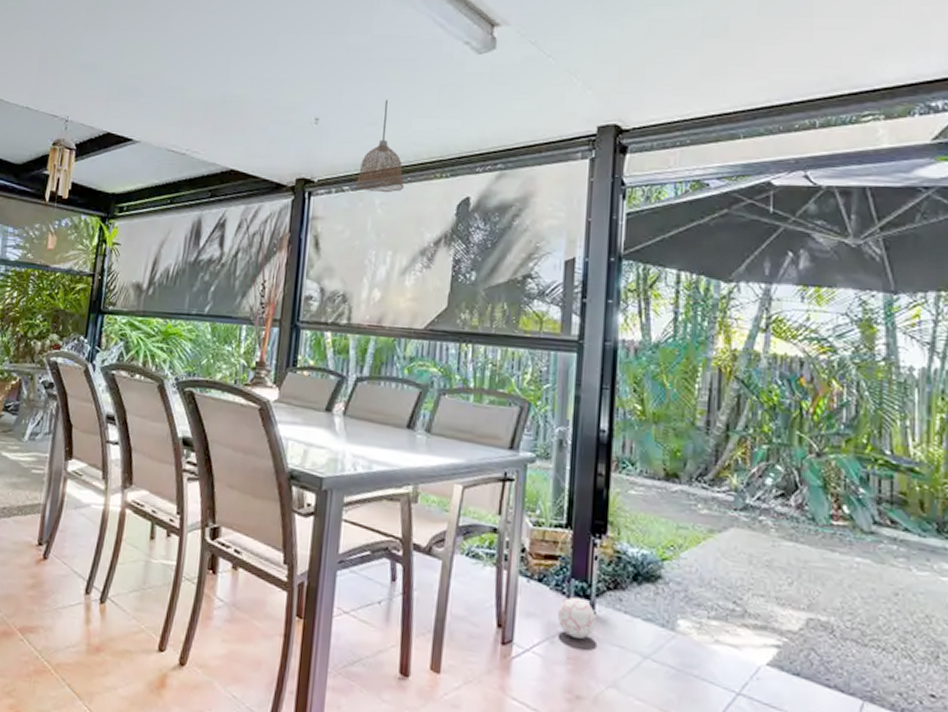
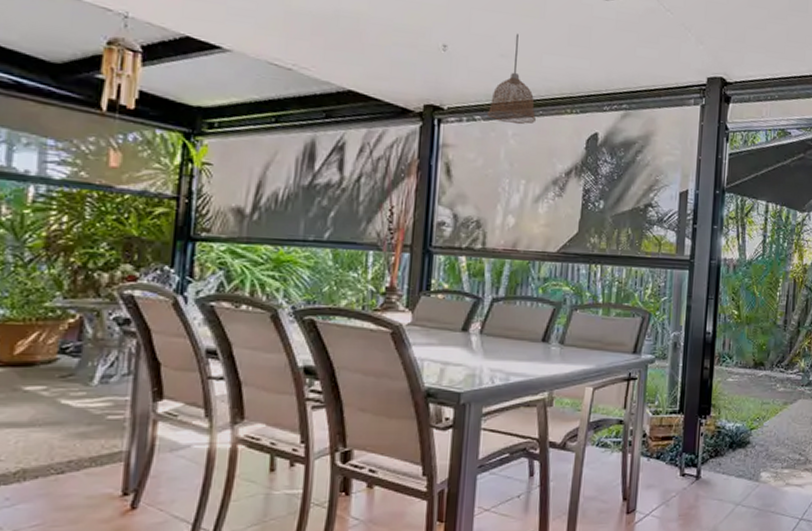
decorative ball: present [557,596,597,640] -> none [671,467,702,500]

